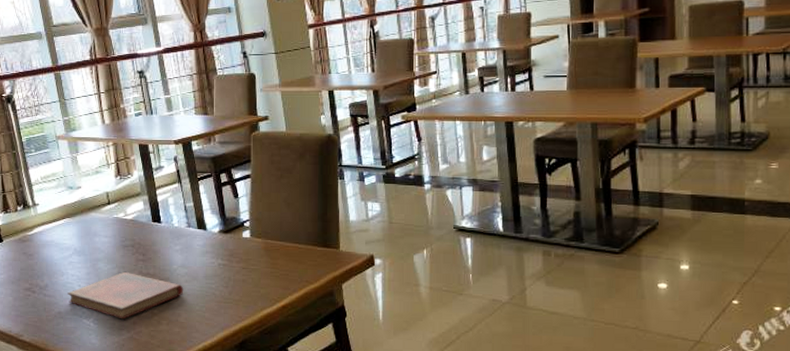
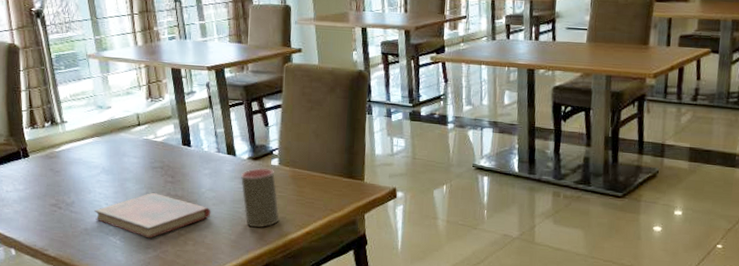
cup: none [213,242,254,304] -> present [241,168,279,228]

